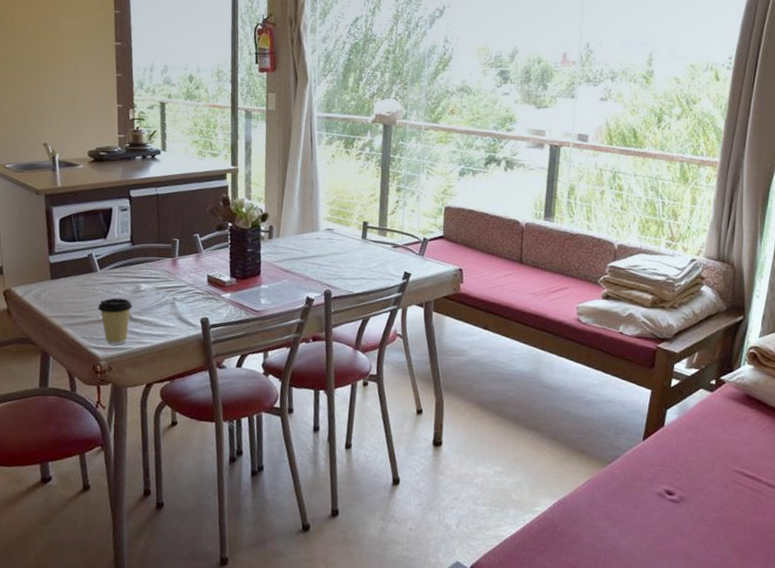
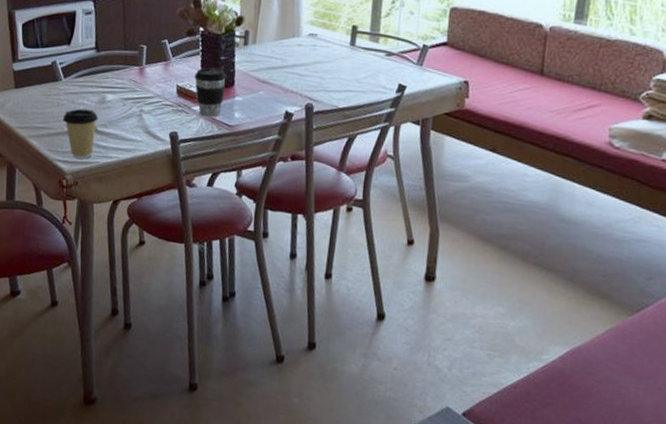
coffee cup: none [224,258,253,304] -> present [194,67,226,117]

